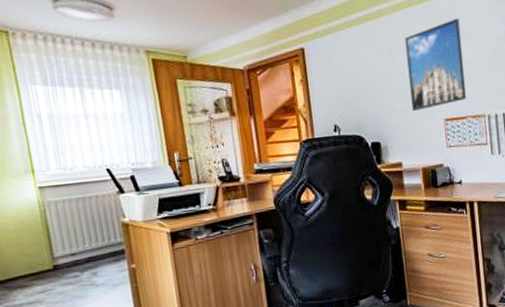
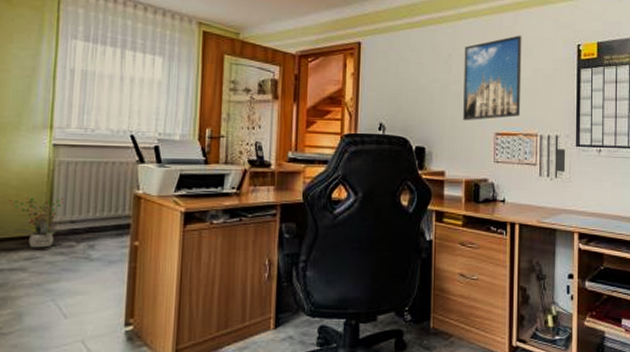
potted plant: none [12,234,69,282] -> present [8,197,67,248]

